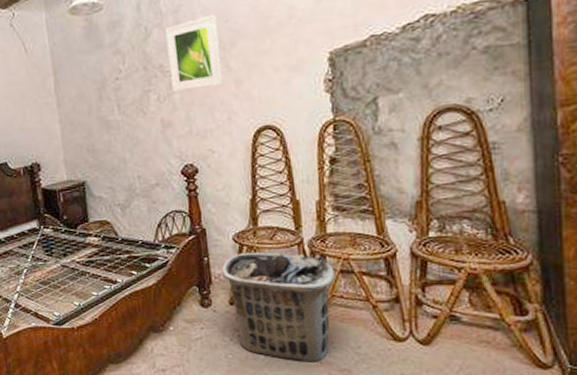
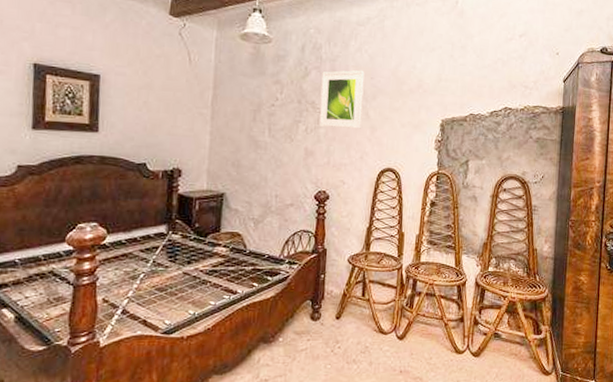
clothes hamper: present [221,252,335,362] -> none [333,273,422,372]

